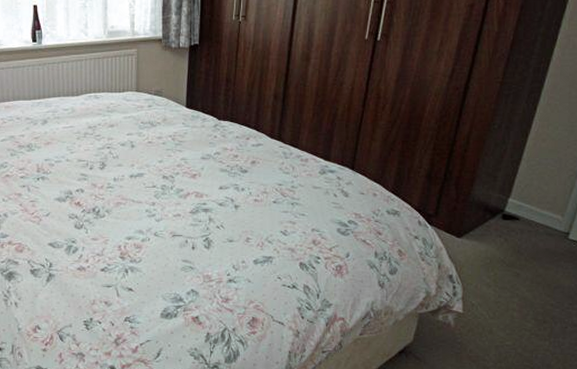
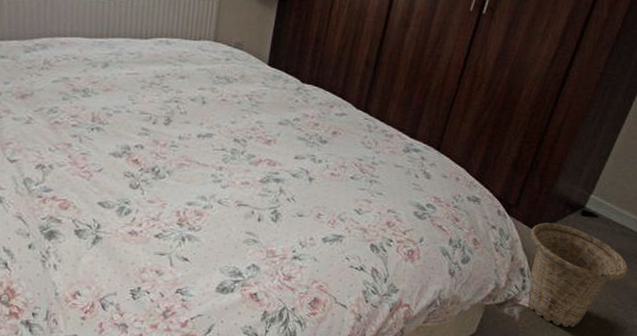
basket: none [453,229,559,330] -> present [527,222,629,327]

